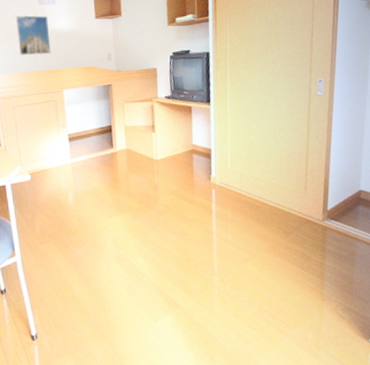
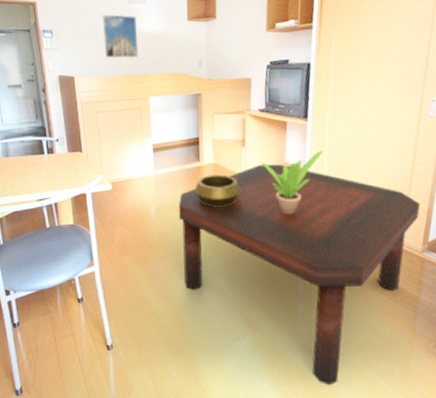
coffee table: none [95,146,318,358] -> present [179,164,421,386]
decorative bowl: none [110,159,154,191] -> present [195,174,241,207]
potted plant: none [171,131,227,194] -> present [261,151,324,215]

